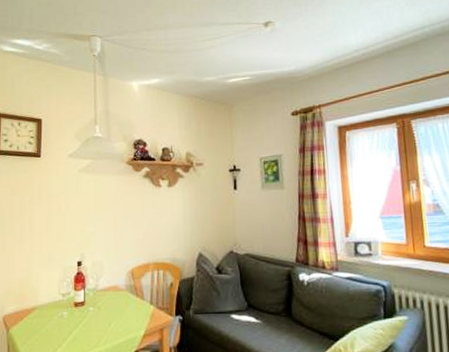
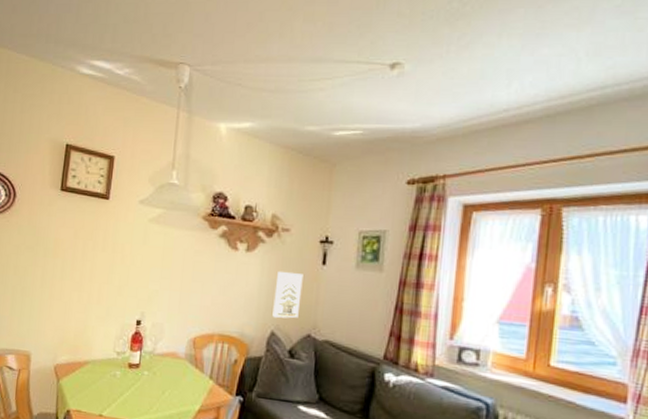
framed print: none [197,199,221,241] -> present [272,270,303,319]

